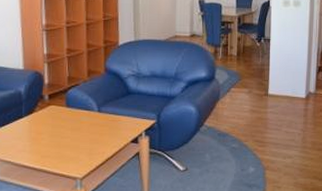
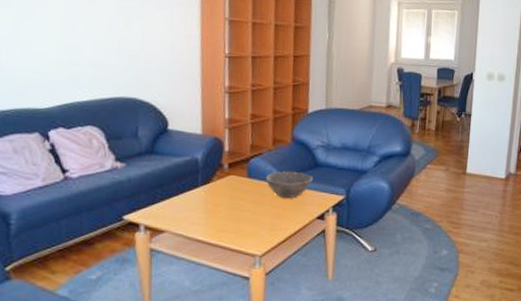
bowl: none [83,99,126,125] -> present [266,170,313,199]

